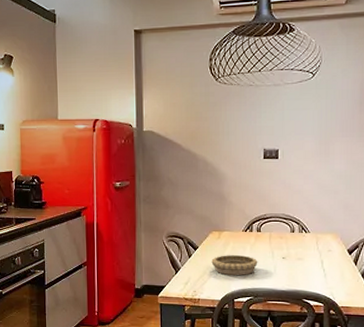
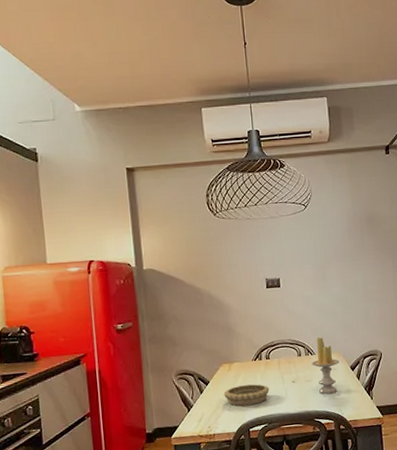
candle: none [305,215,337,275] -> present [312,337,340,394]

